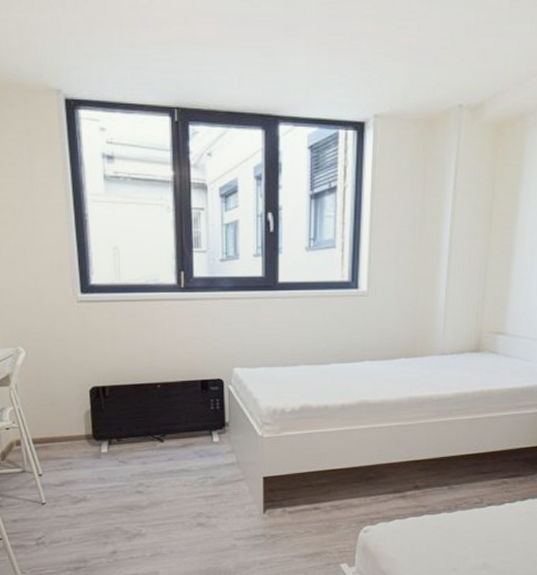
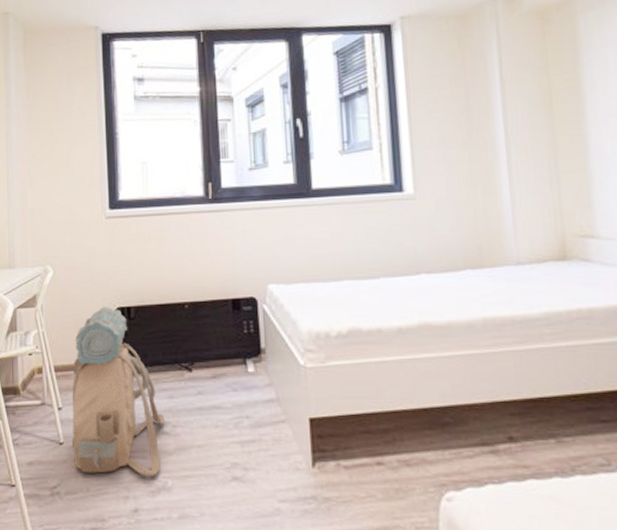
backpack: none [51,386,139,526] -> present [72,307,164,476]

